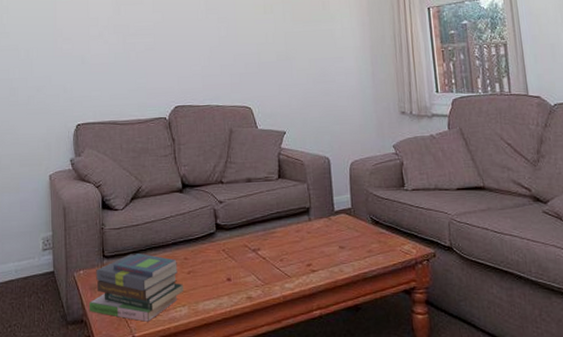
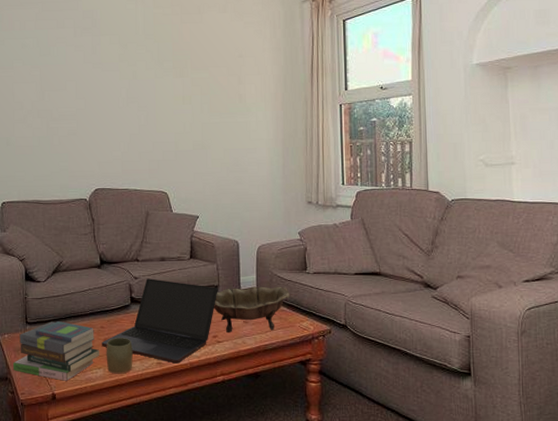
laptop: none [185,202,310,298] -> present [101,278,218,364]
mug: none [190,270,221,312] -> present [106,338,133,374]
decorative bowl: none [306,205,389,260] -> present [214,286,291,332]

